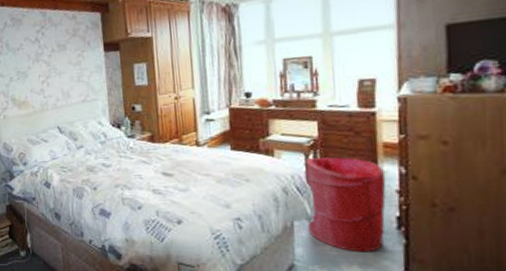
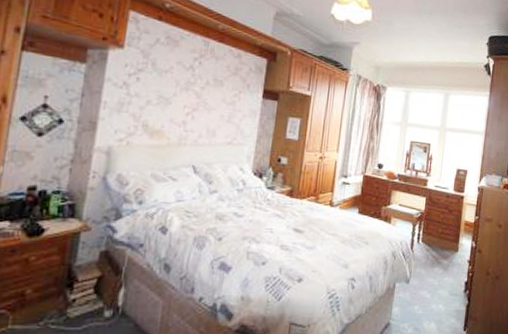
laundry hamper: present [305,156,386,253] -> none [405,227,463,312]

